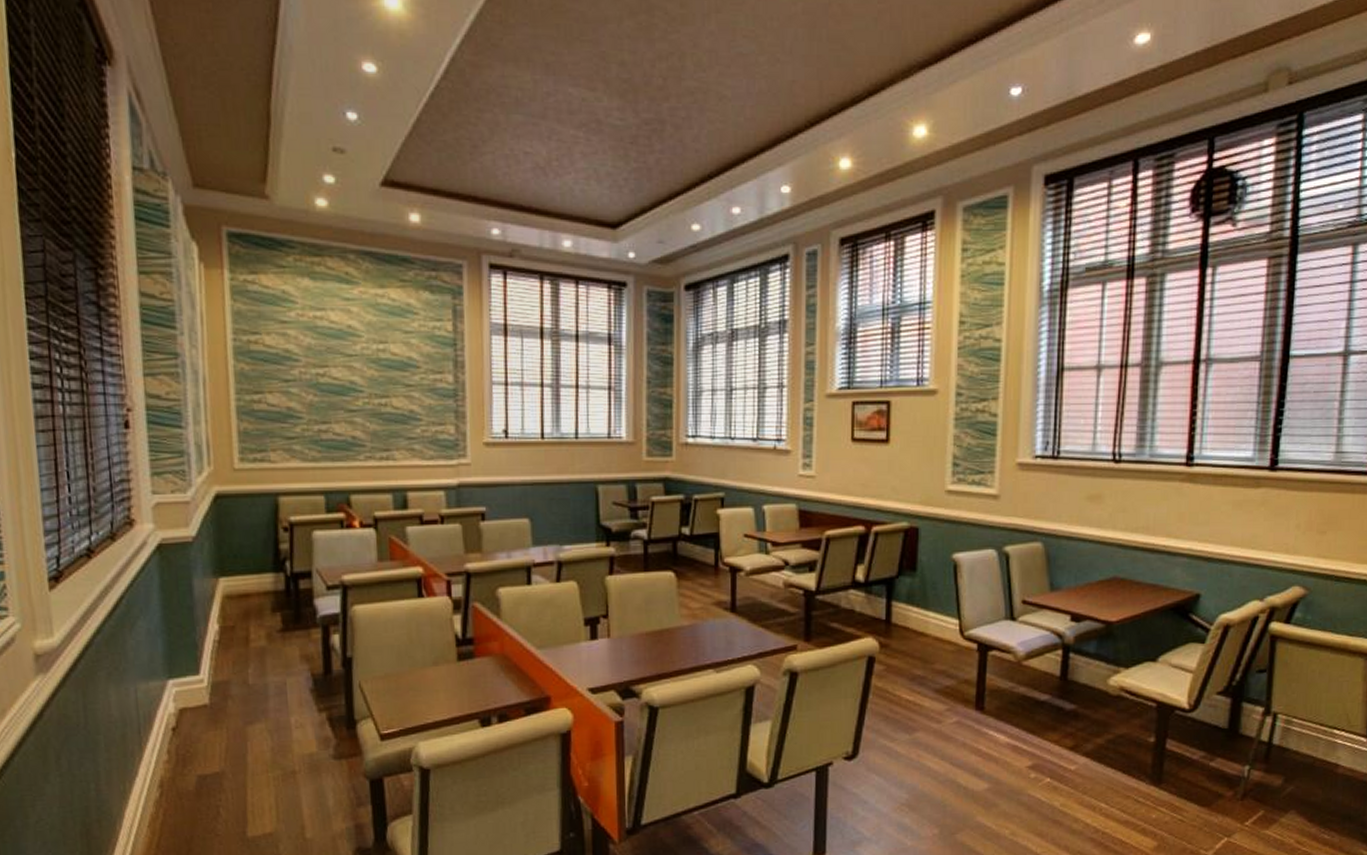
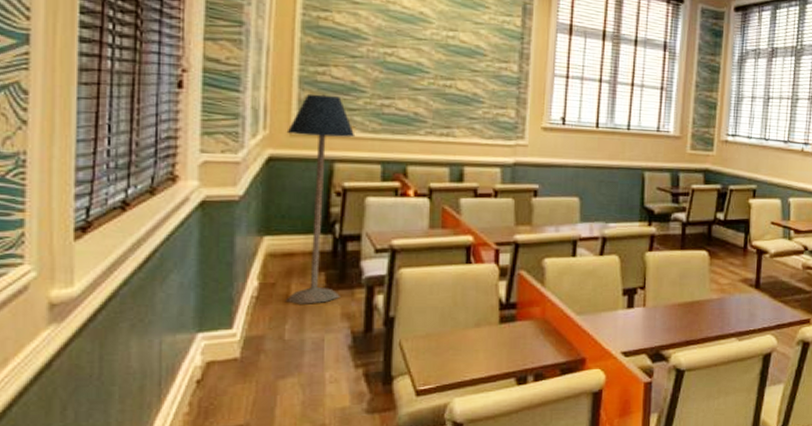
floor lamp: none [230,424,297,647] -> present [286,93,356,304]

